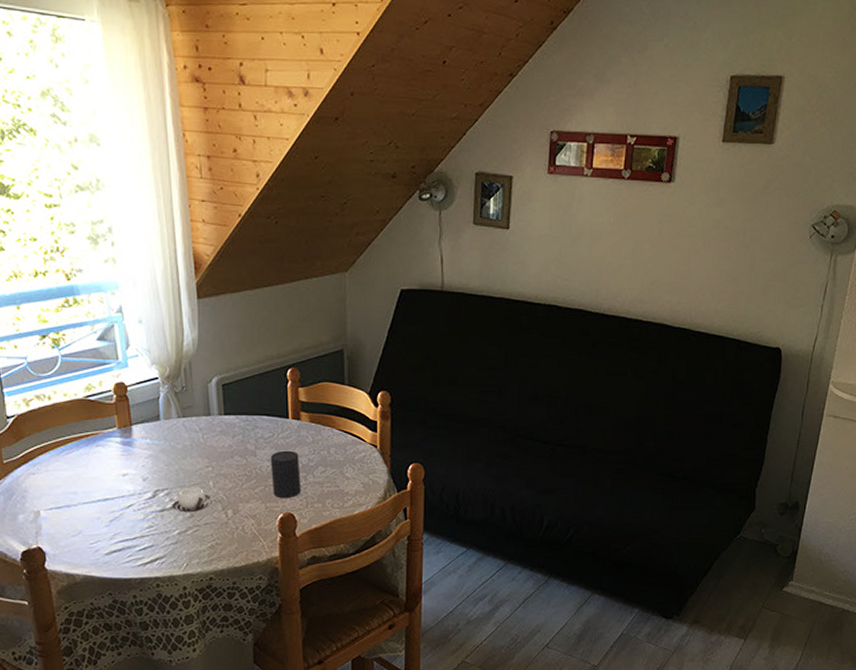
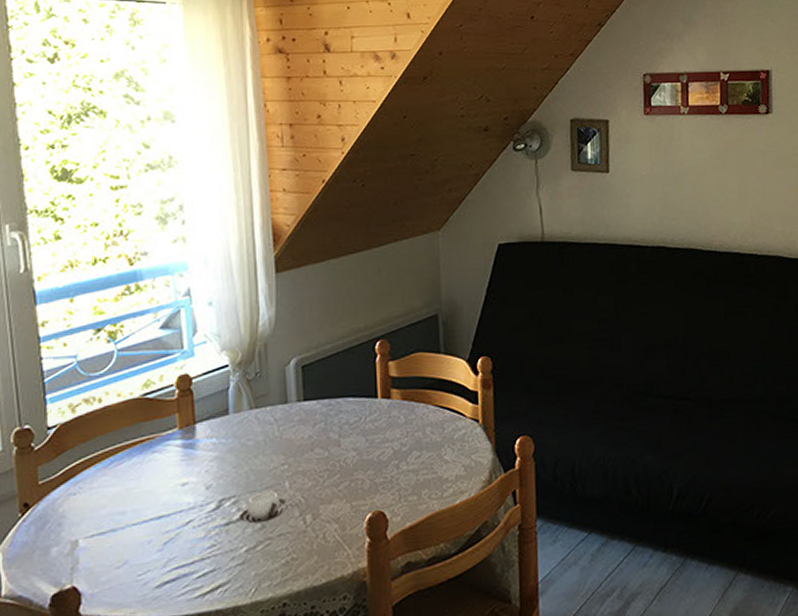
cup: present [270,450,301,499] -> none [356,435,392,494]

